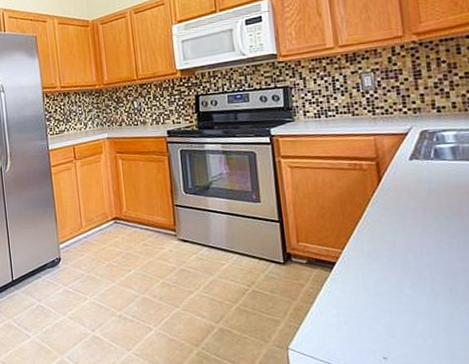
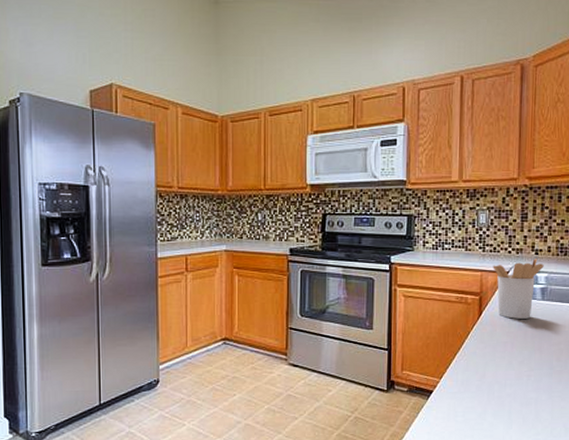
utensil holder: none [387,115,450,183] -> present [493,257,544,319]

